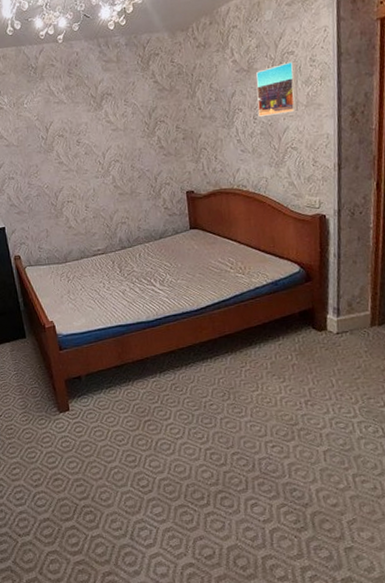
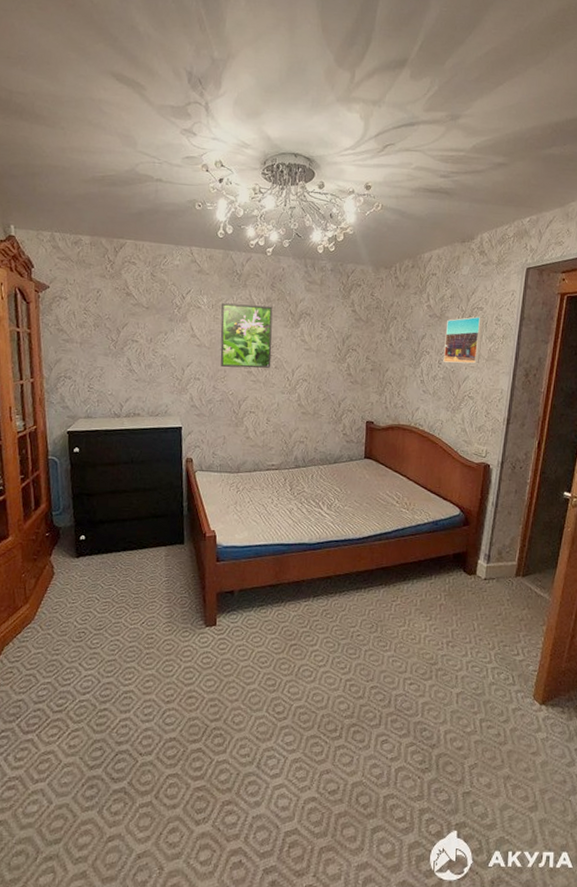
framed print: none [22,93,81,163] -> present [220,303,273,369]

